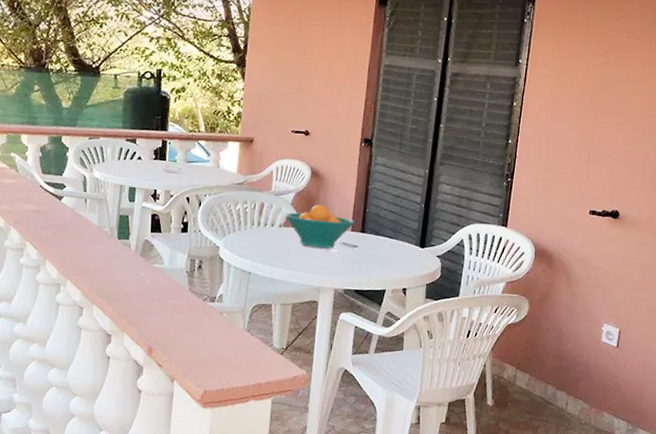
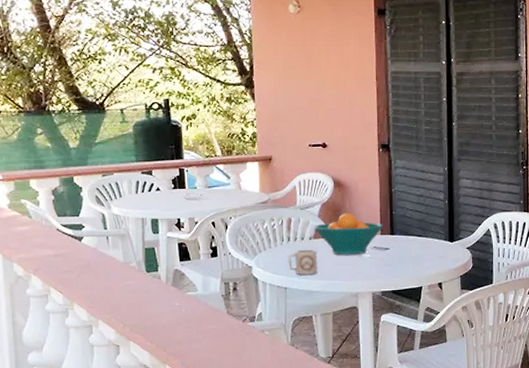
cup: none [255,235,286,263] -> present [288,249,318,276]

